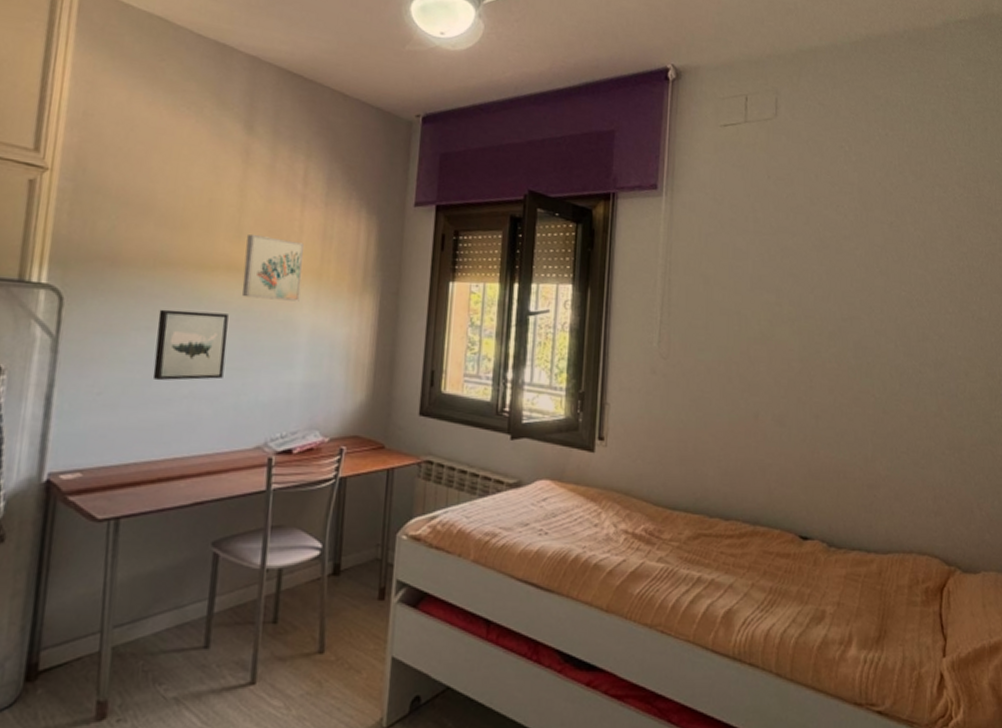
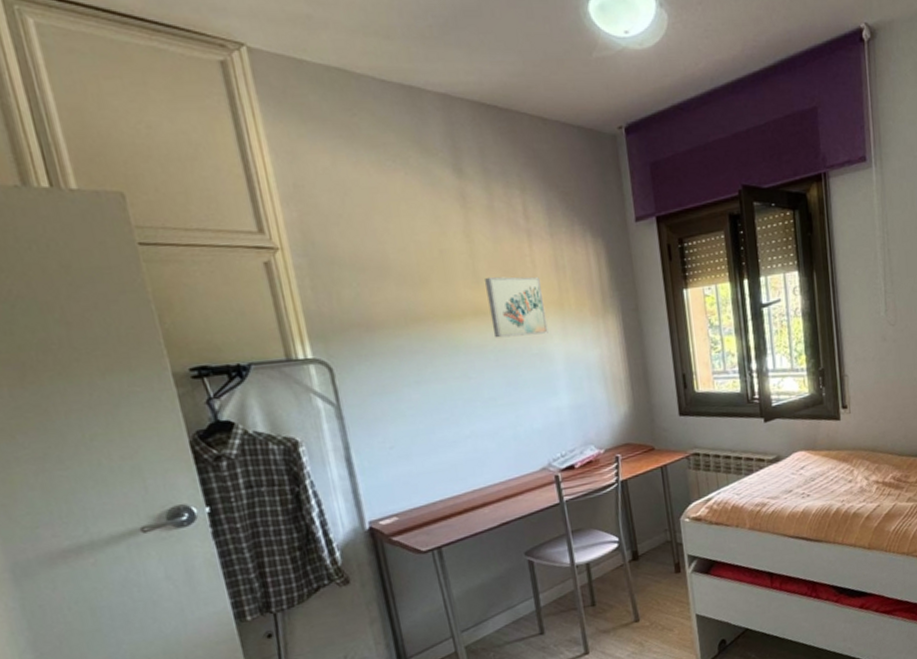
wall art: present [152,309,229,381] -> none [423,356,497,428]

